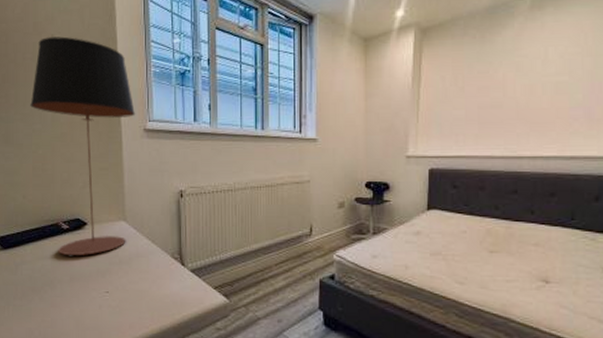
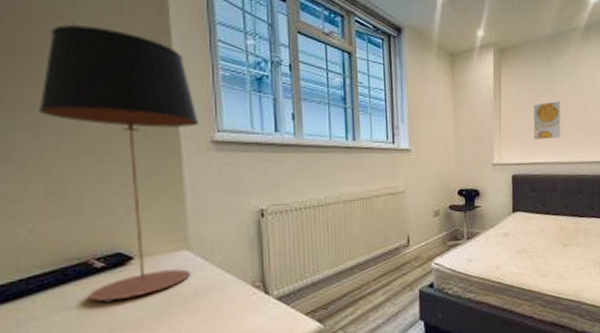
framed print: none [459,85,496,131] -> present [533,101,561,140]

